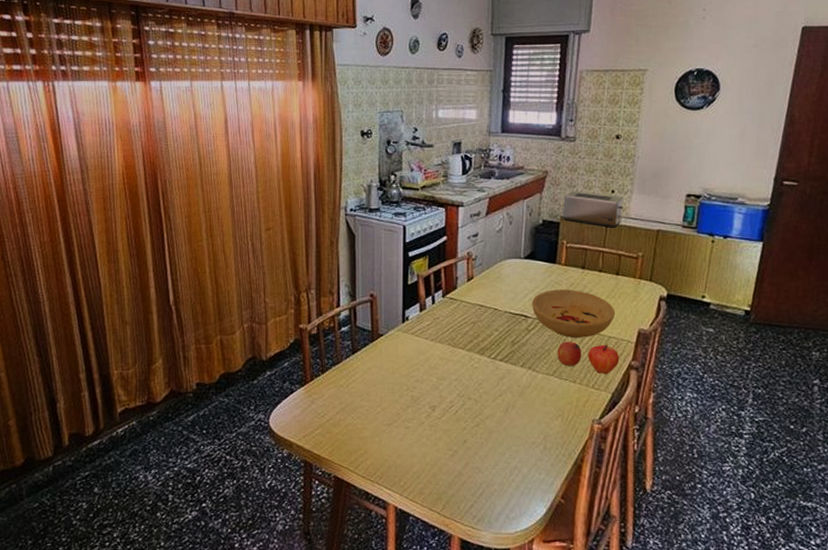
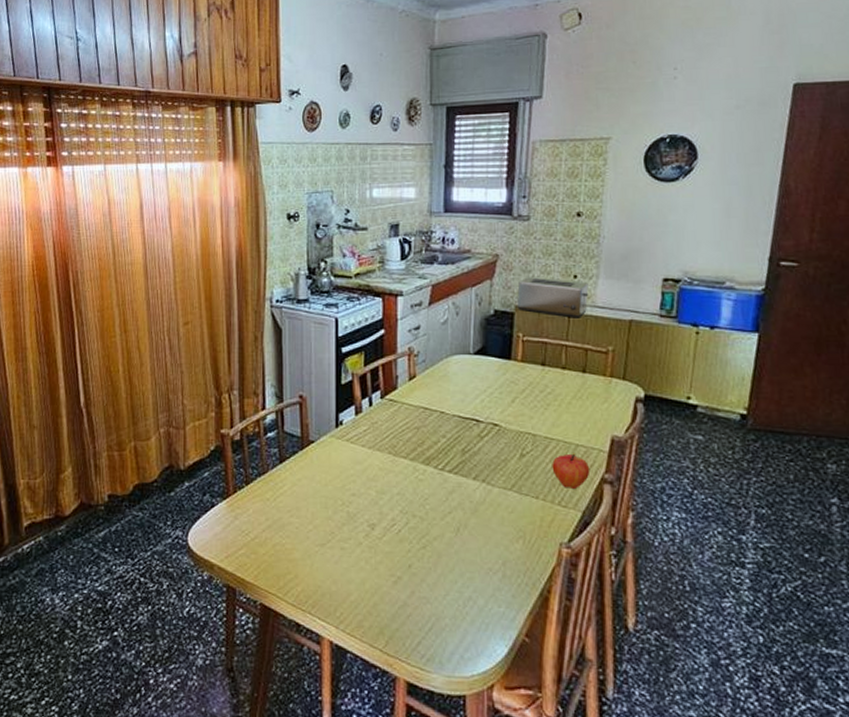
bowl: present [532,289,616,338] -> none [484,390,583,446]
fruit: present [557,341,582,366] -> none [515,450,545,479]

